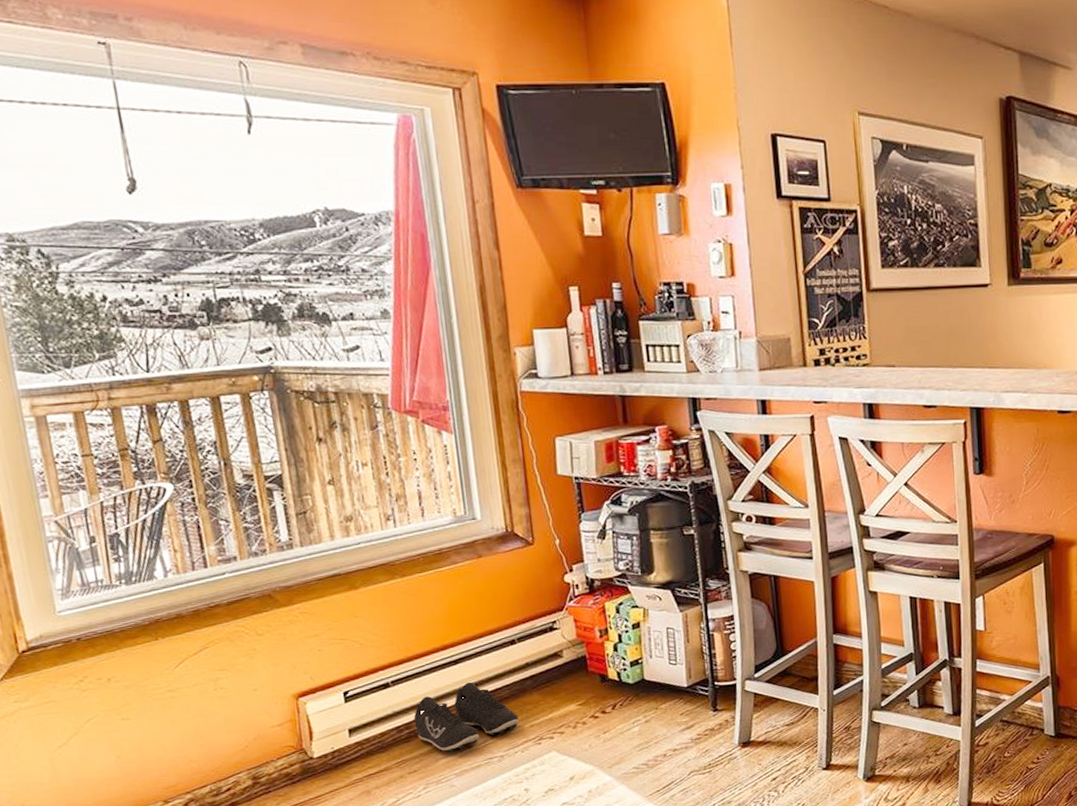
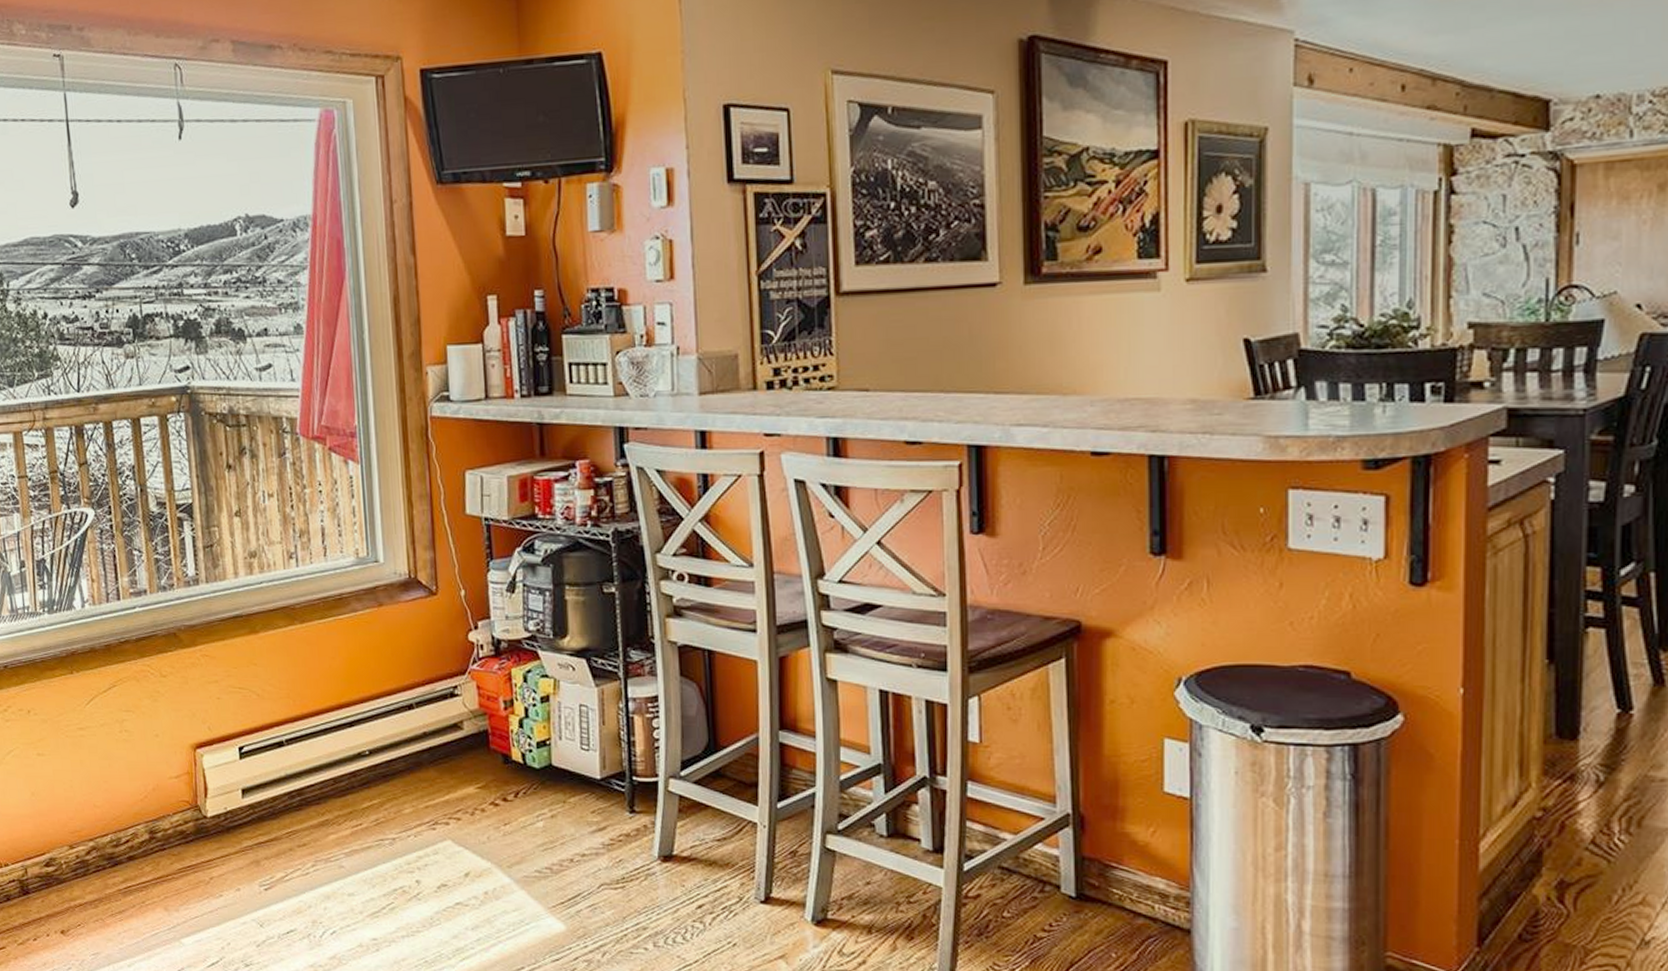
sneaker: present [413,681,519,752] -> none [306,748,413,828]

